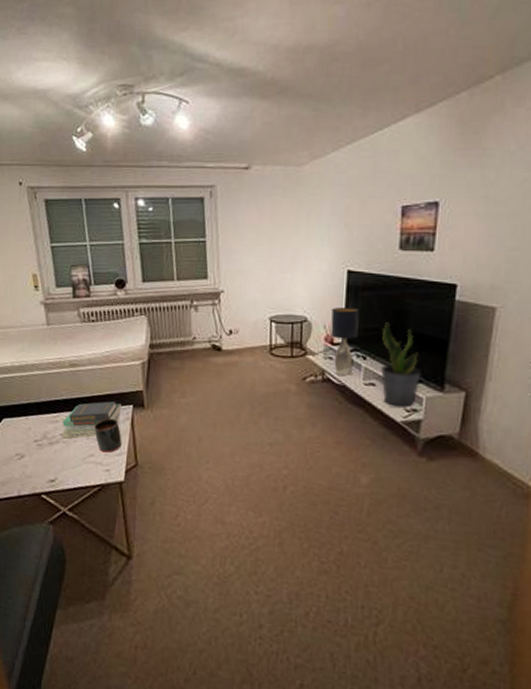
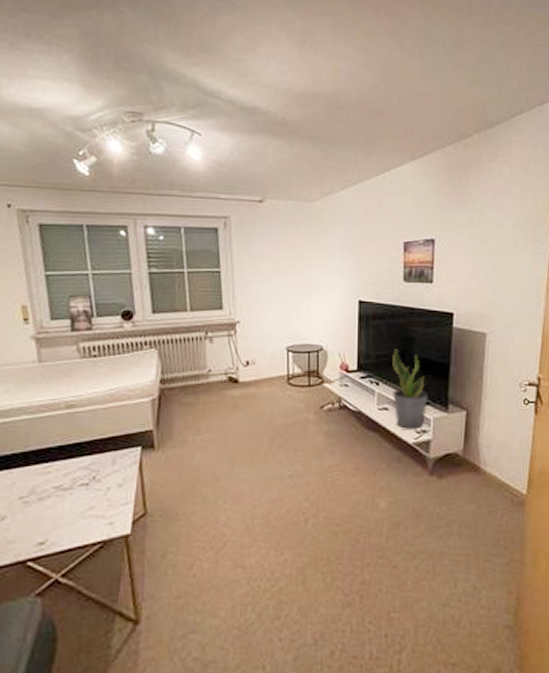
books: present [62,401,123,439] -> none [55,444,129,491]
mug: present [94,418,122,453] -> none [95,464,129,503]
table lamp: present [330,306,359,376] -> none [345,335,371,403]

